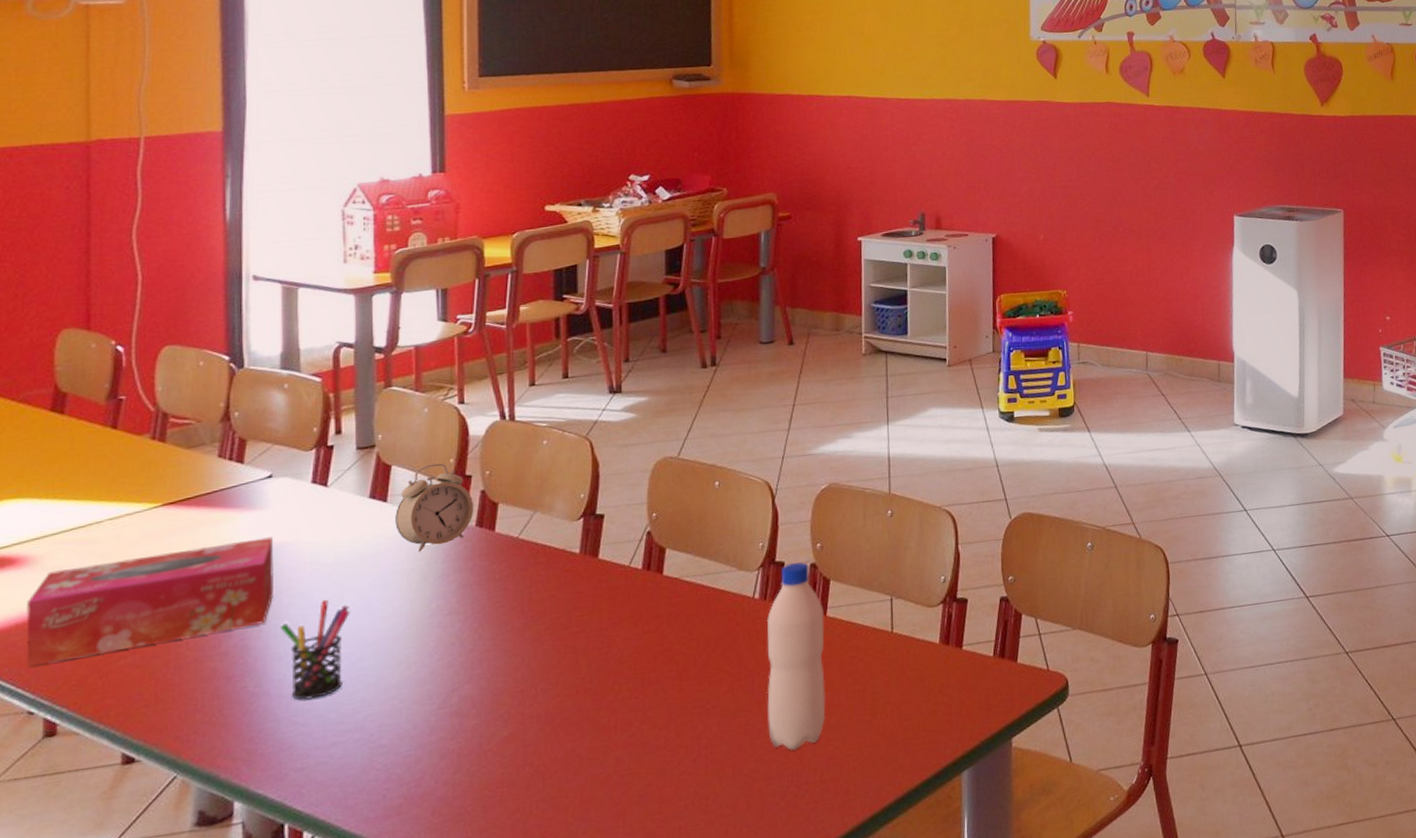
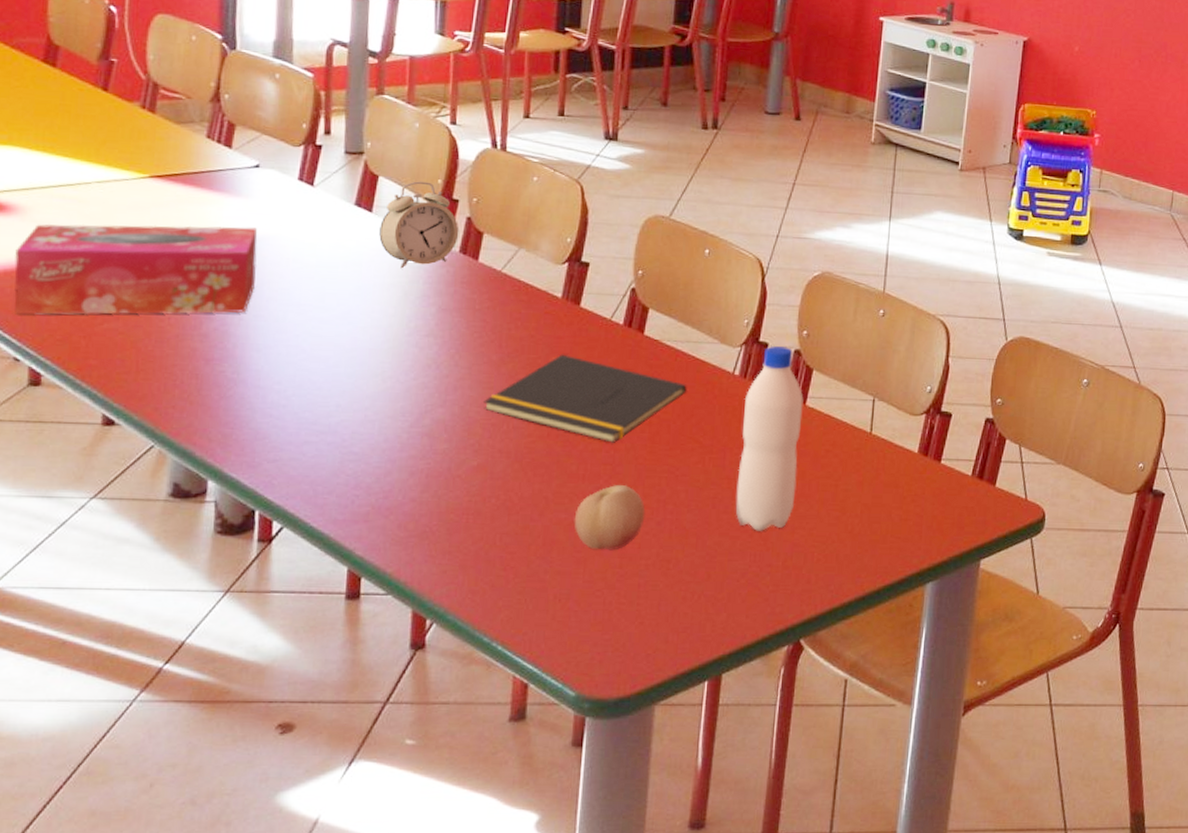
pen holder: present [280,599,350,700] -> none [260,299,330,395]
notepad: none [509,607,710,689] -> present [482,354,687,443]
fruit: none [609,728,680,800] -> present [574,485,646,551]

